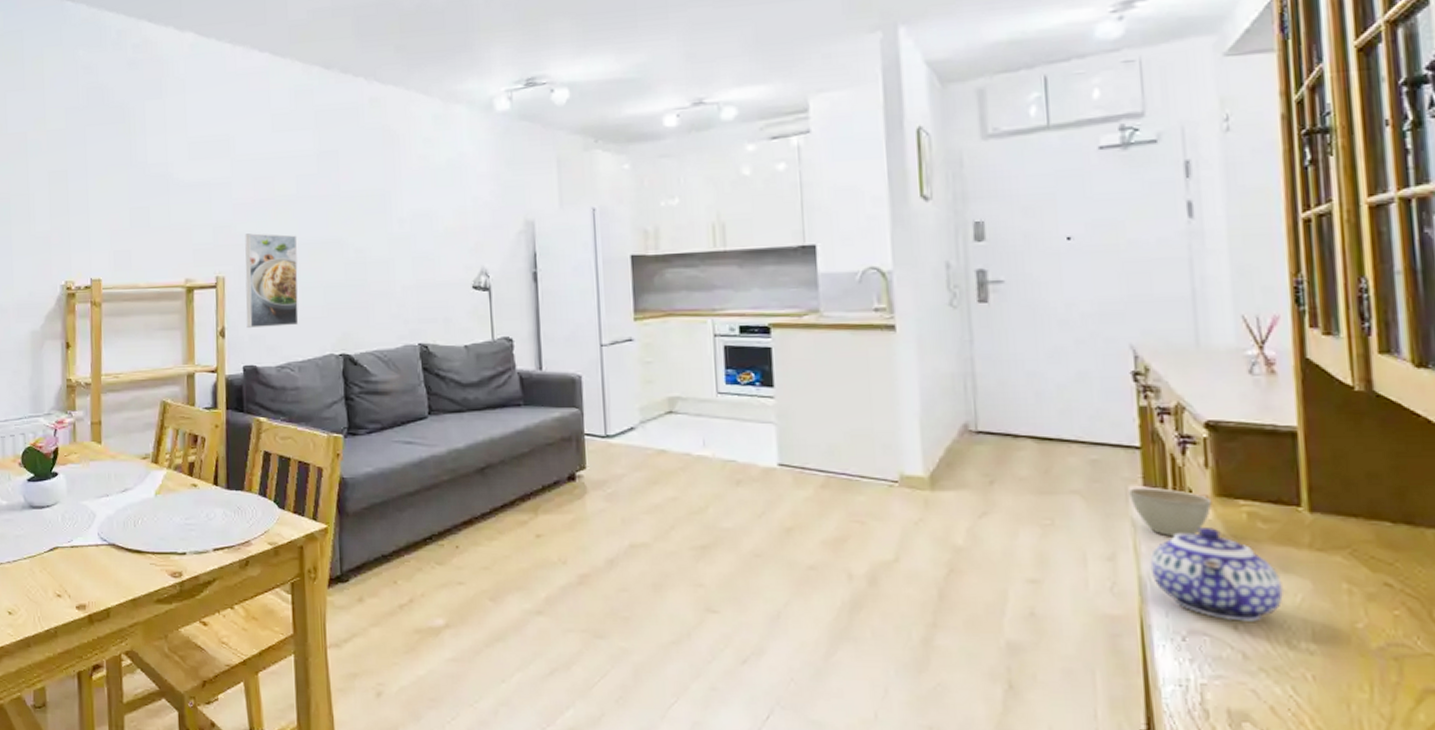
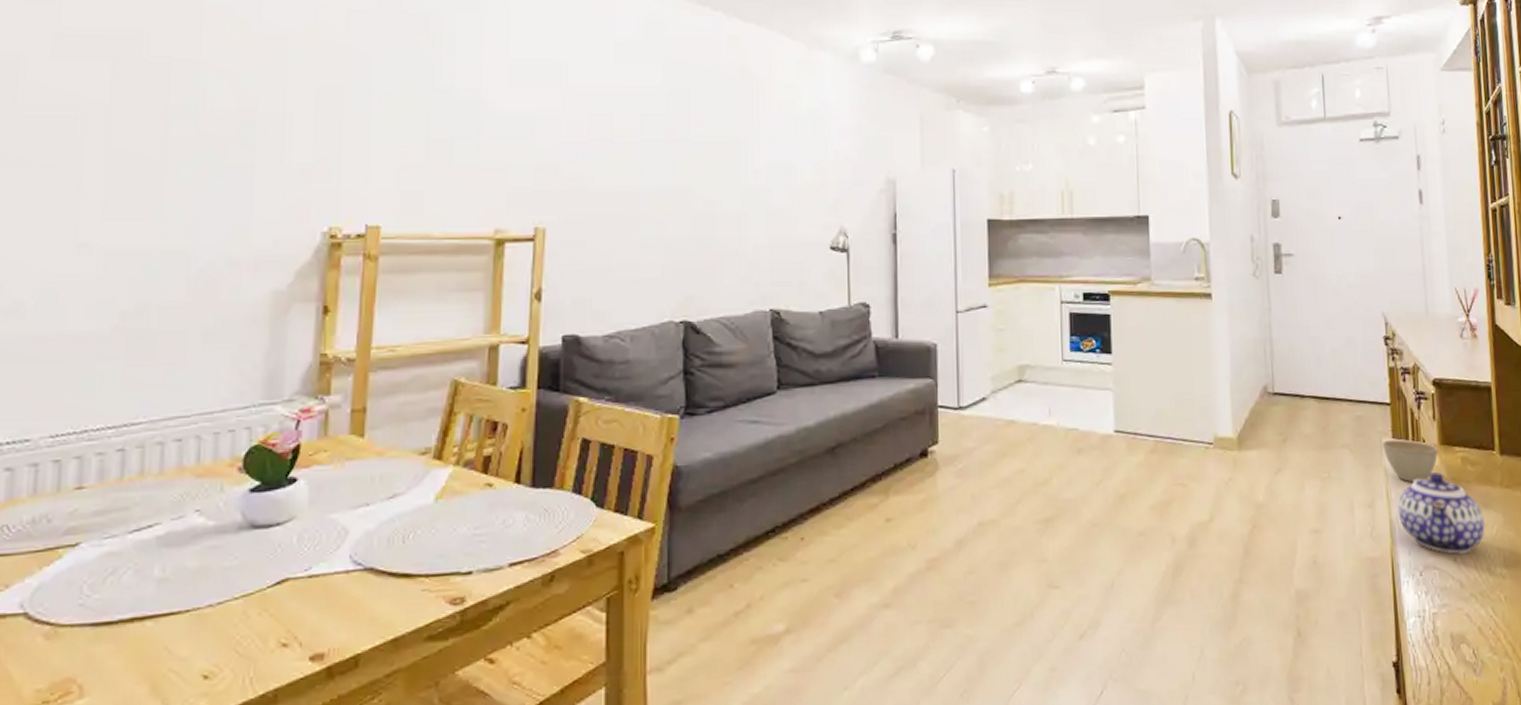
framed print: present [245,233,299,329] -> none [569,178,638,291]

